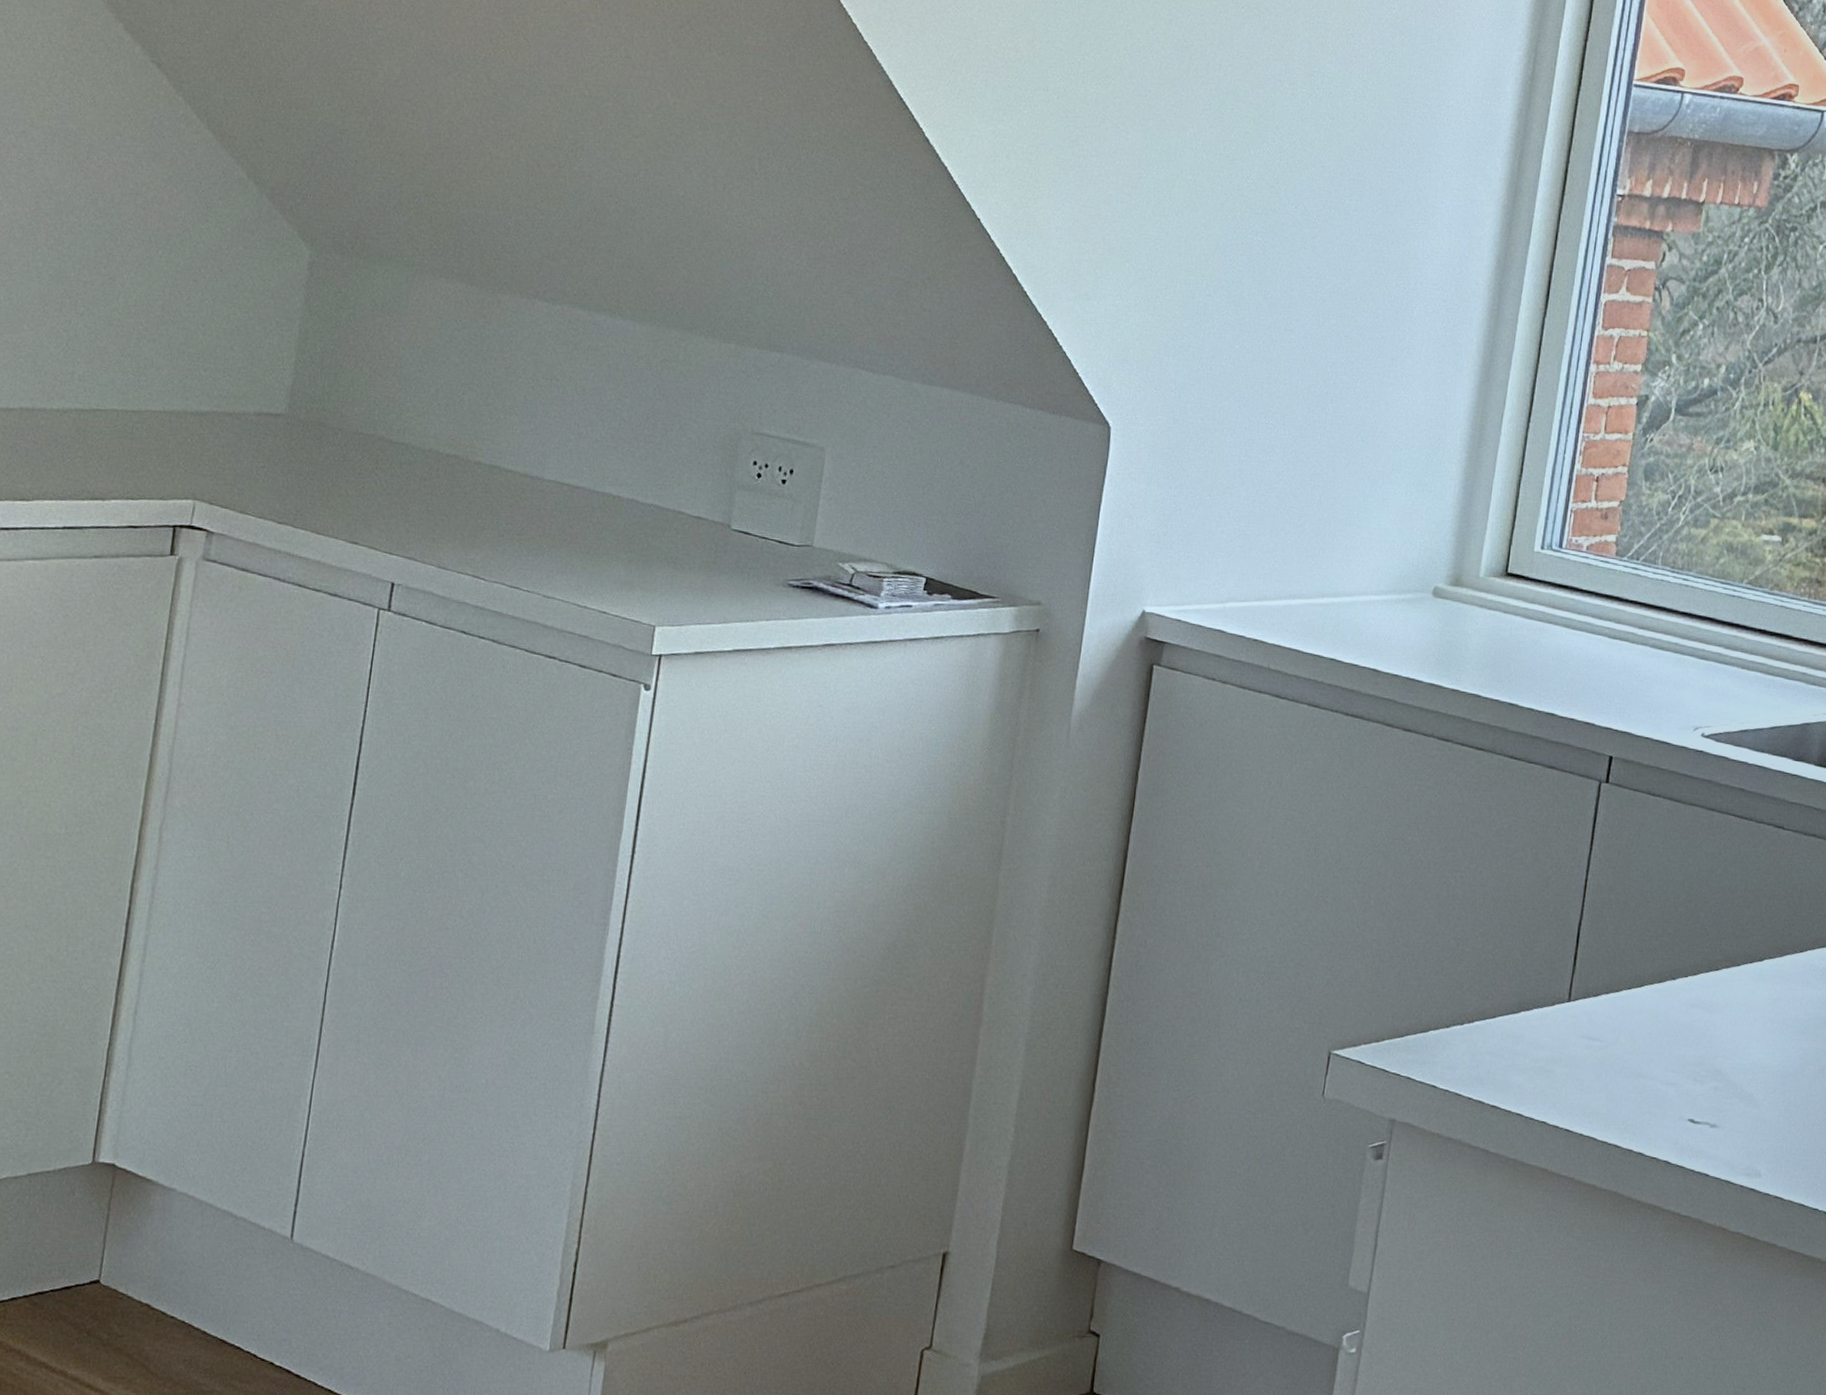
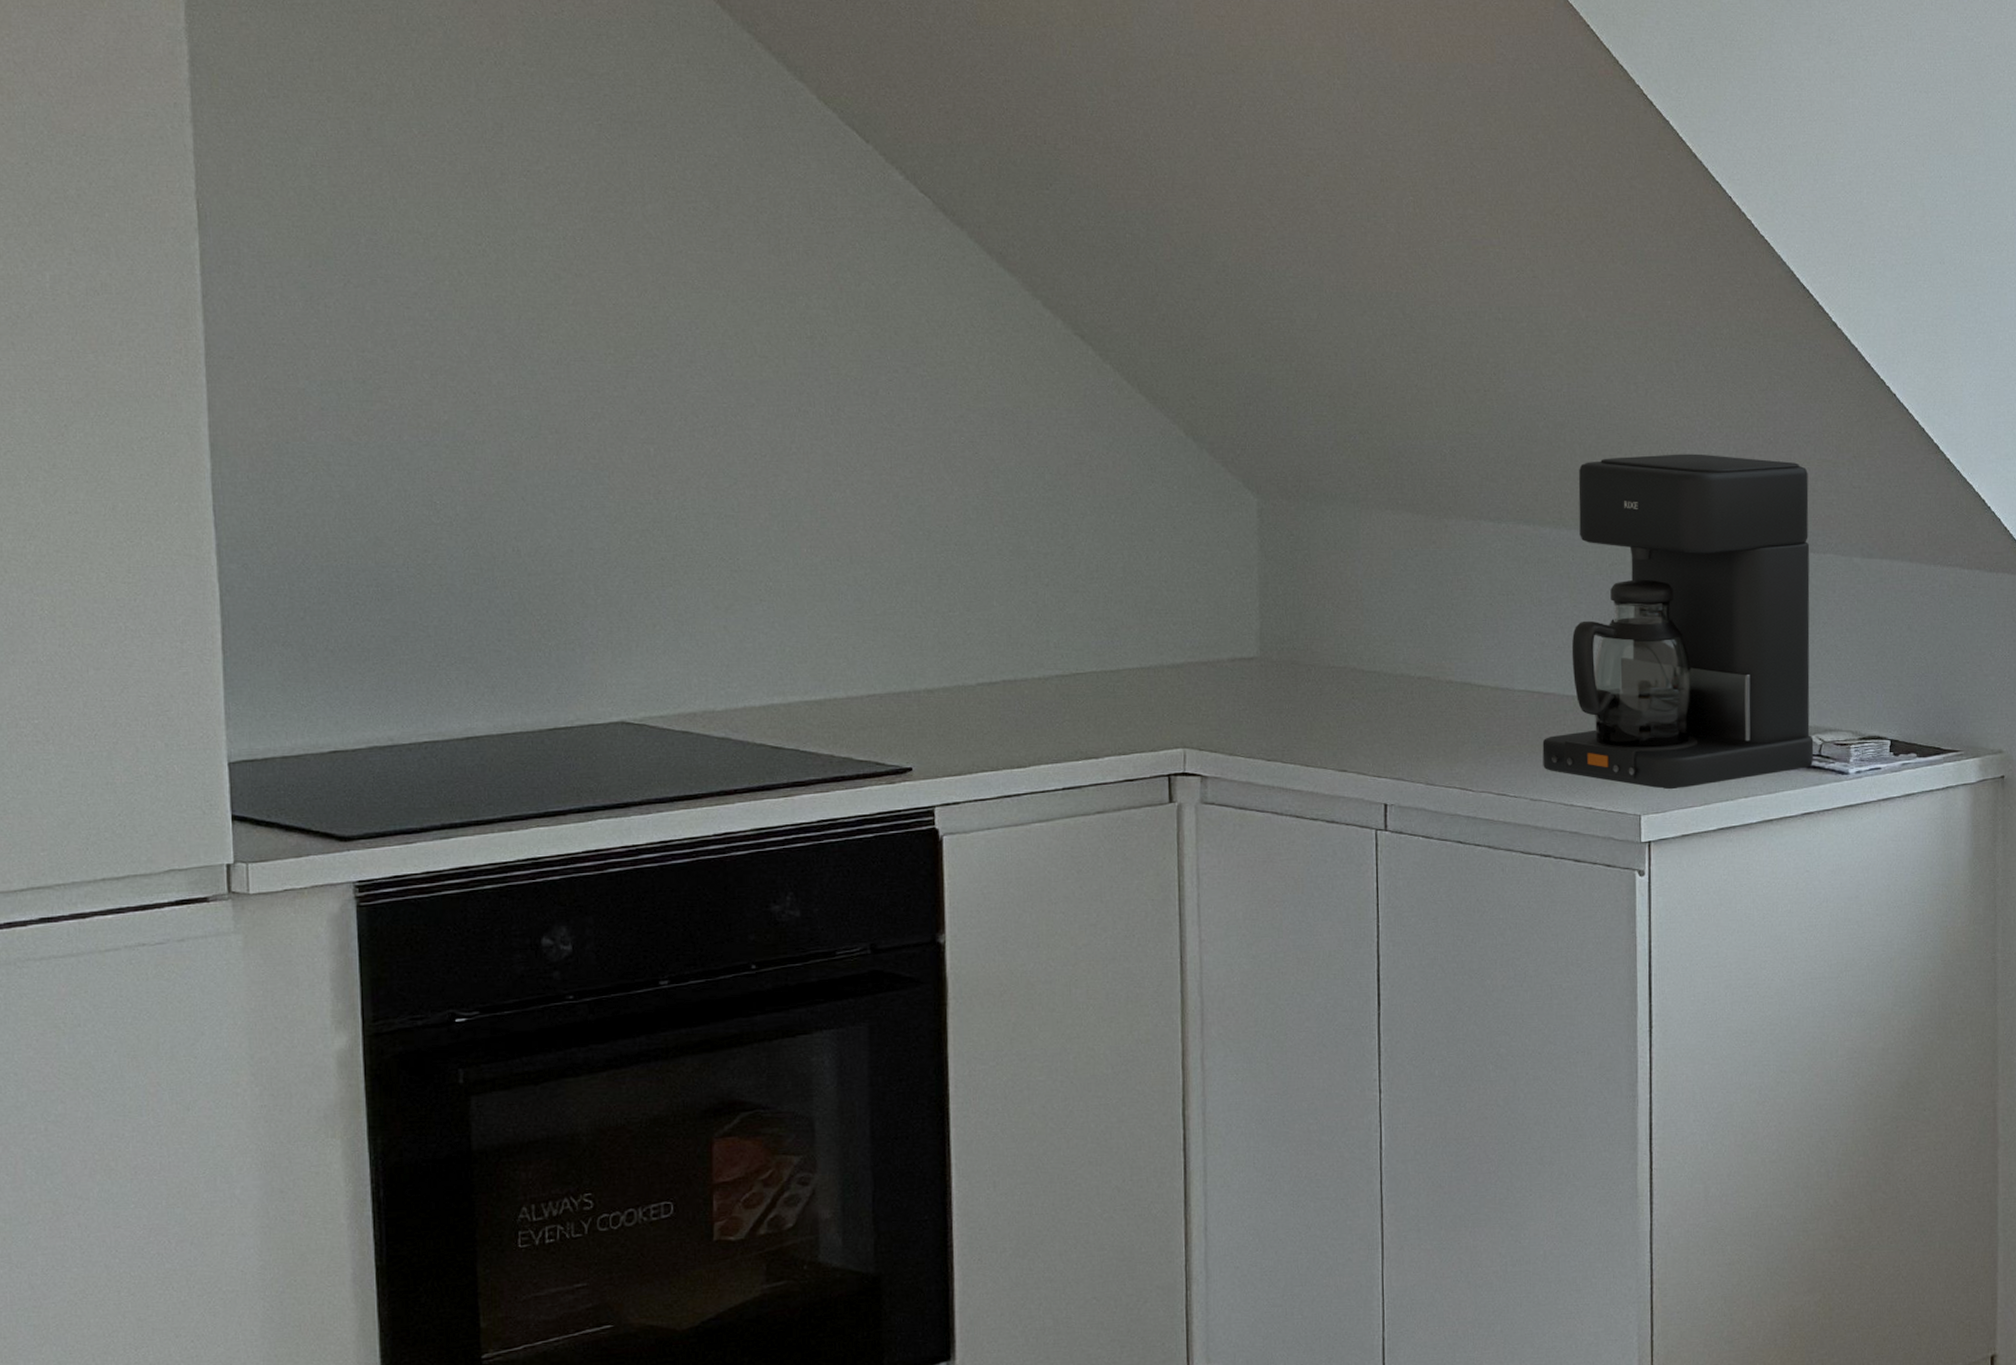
coffee maker: none [561,250,879,603] -> present [1542,453,1814,790]

